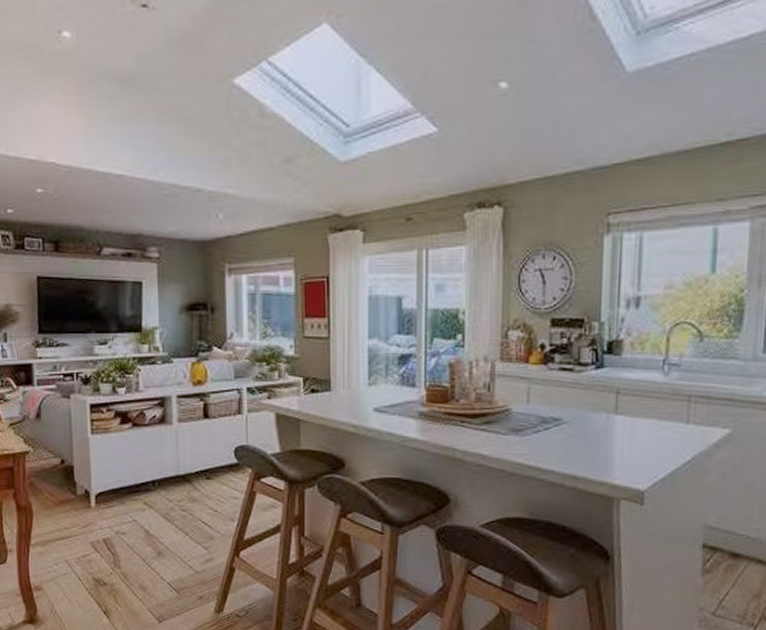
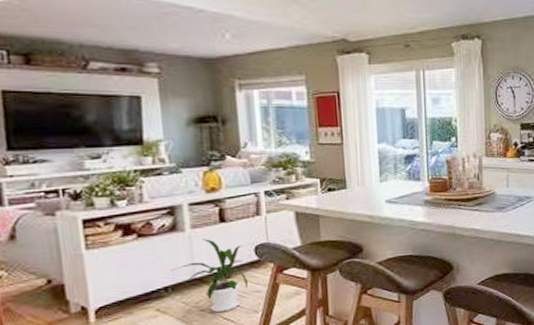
house plant: none [159,434,226,515] -> present [171,239,248,313]

